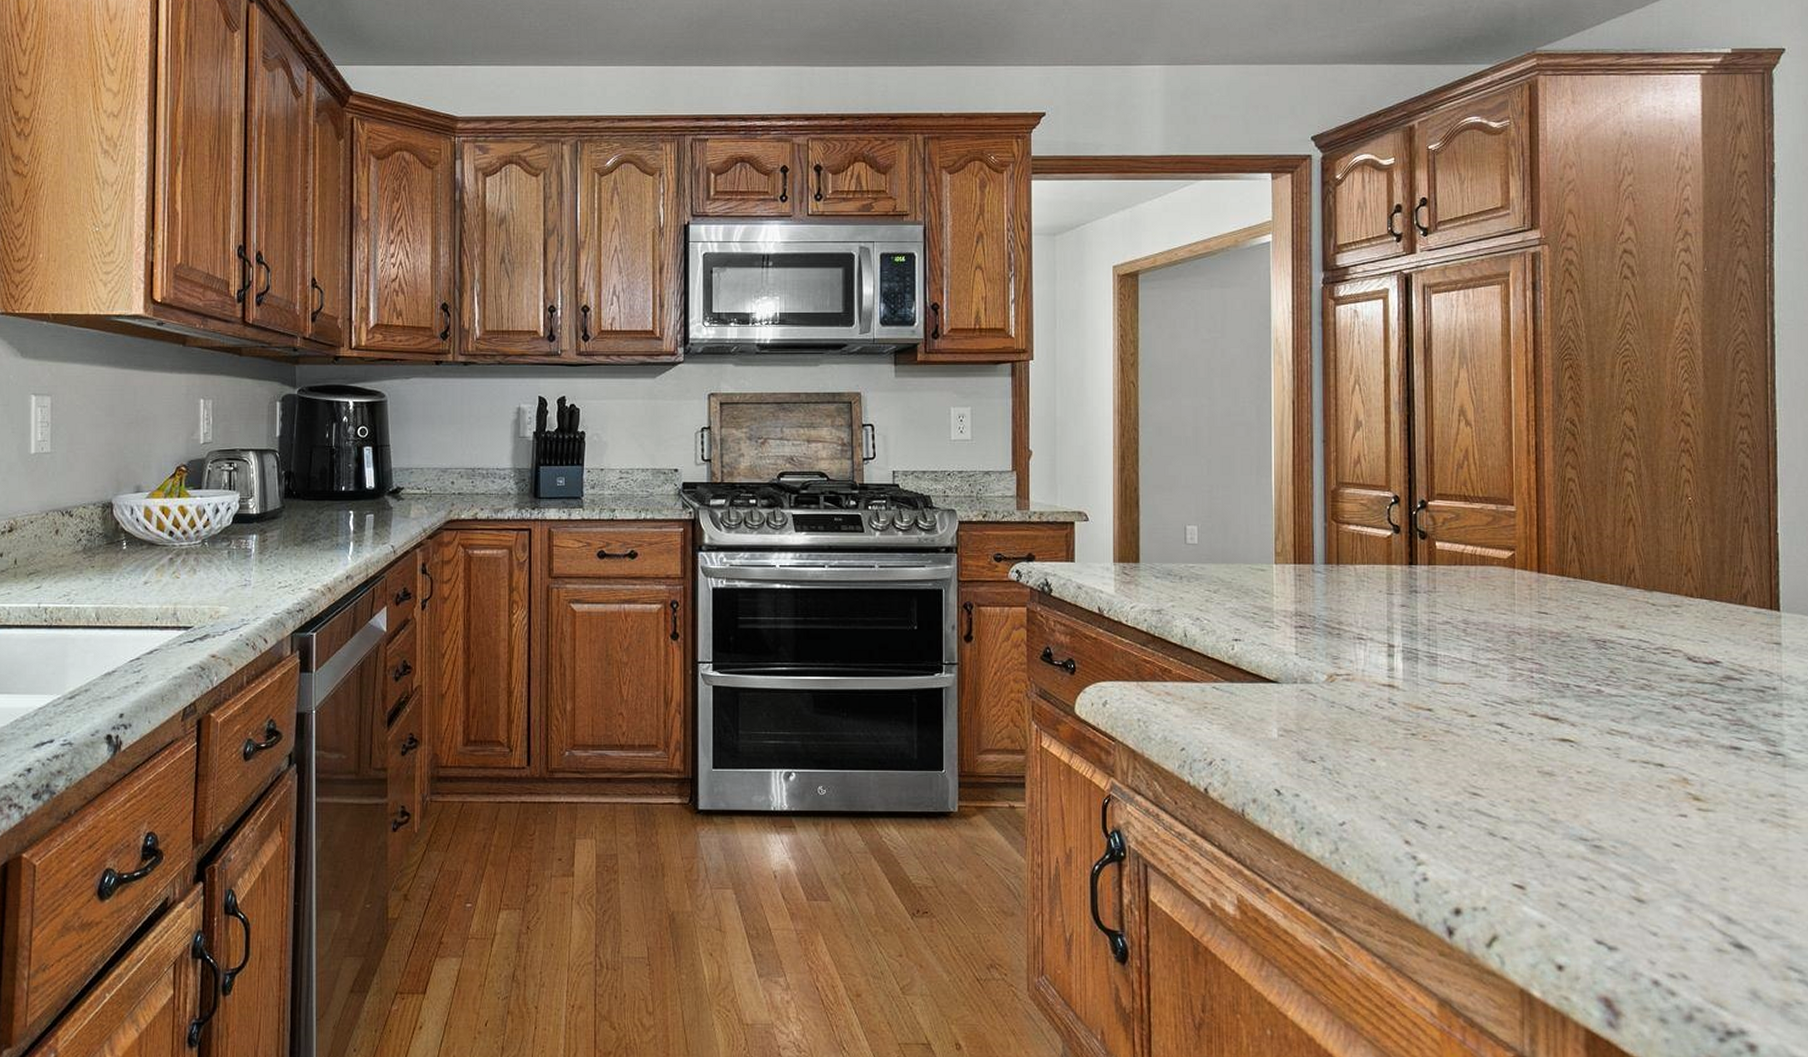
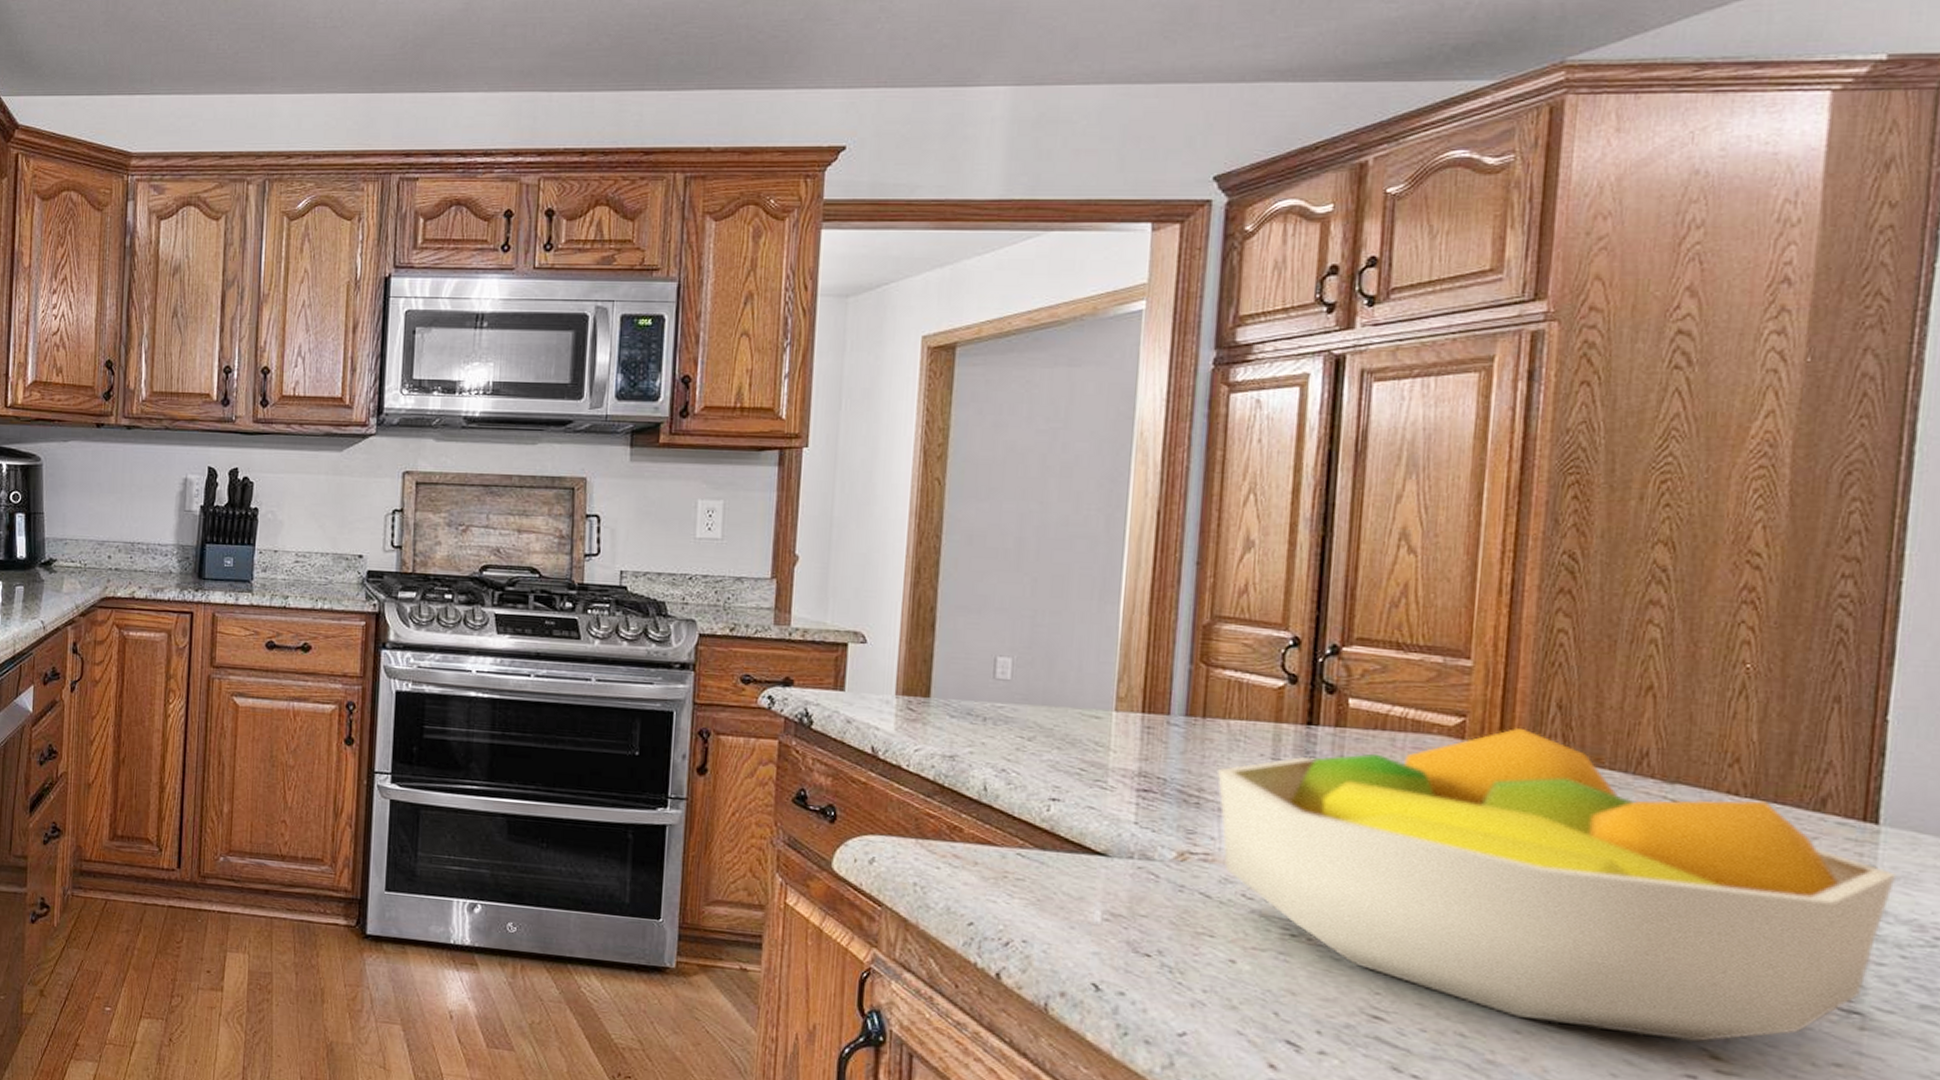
fruit bowl: none [1350,556,1794,789] -> present [1216,727,1897,1043]

